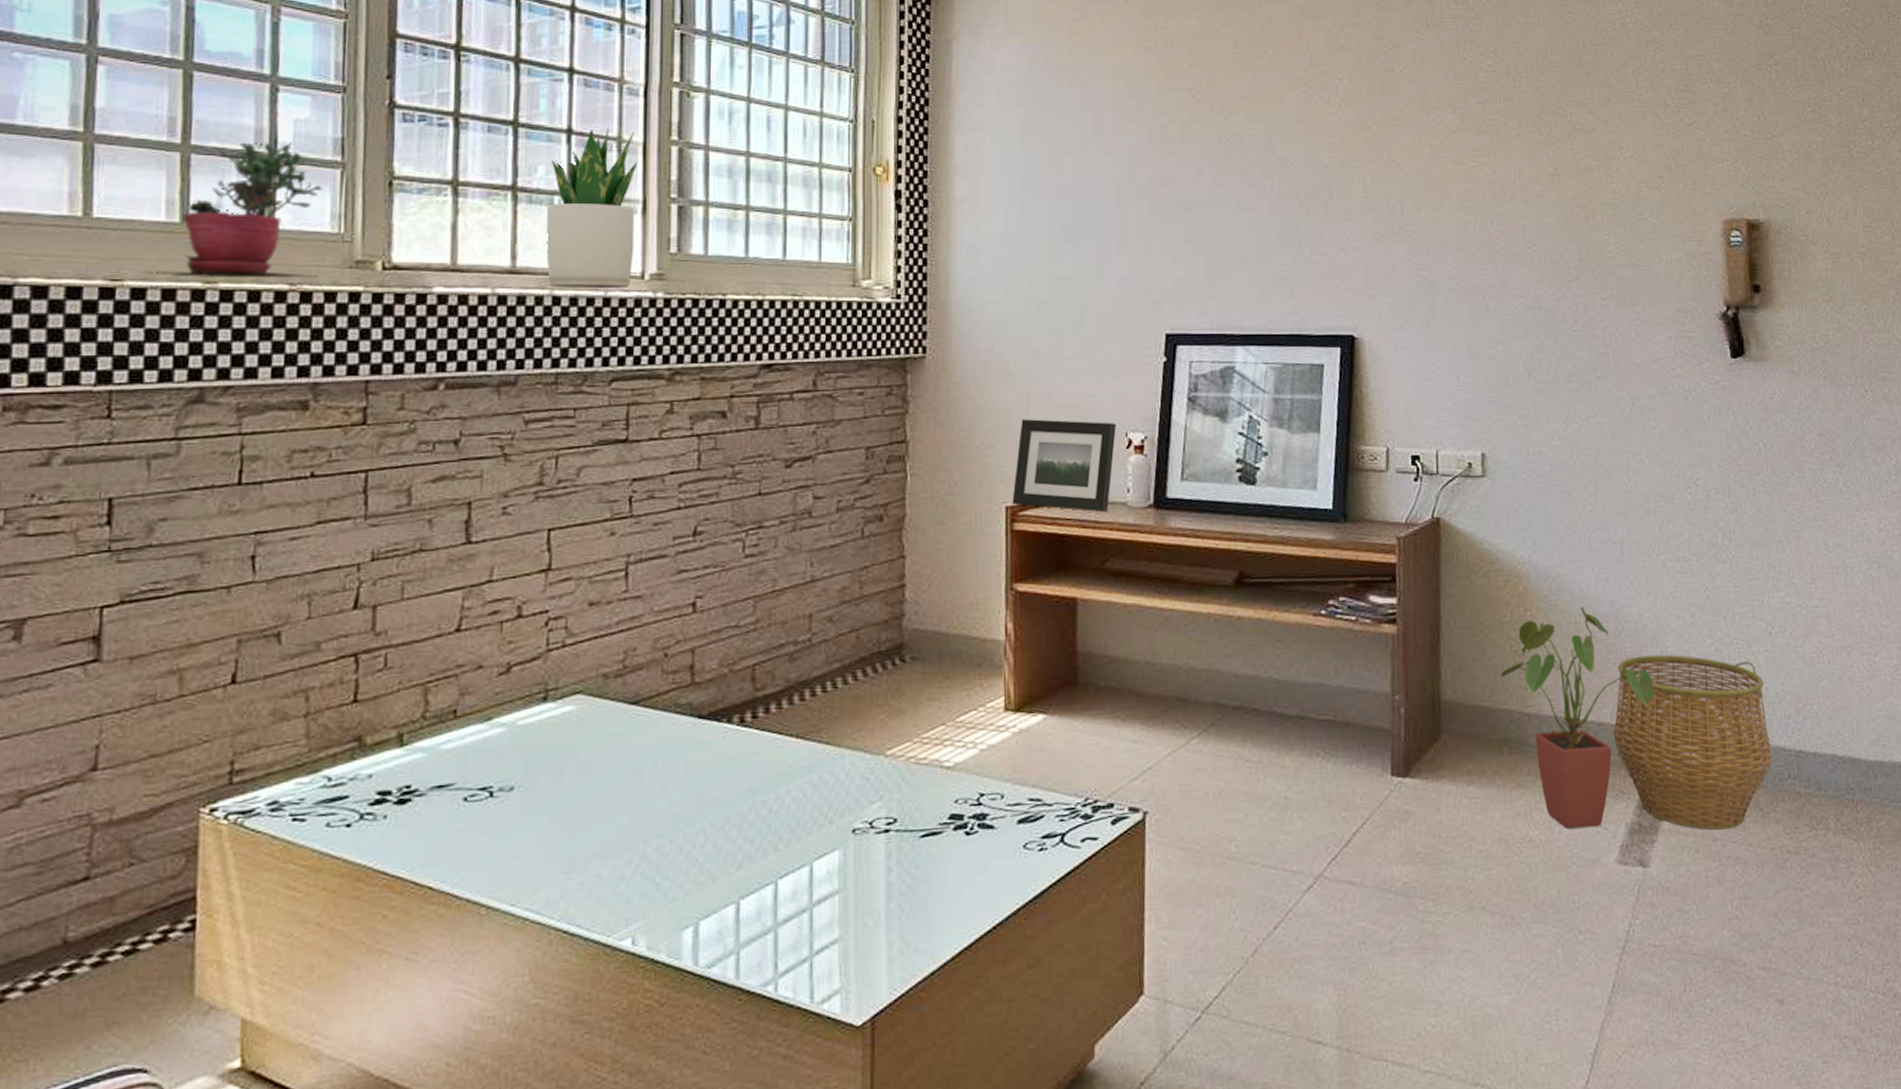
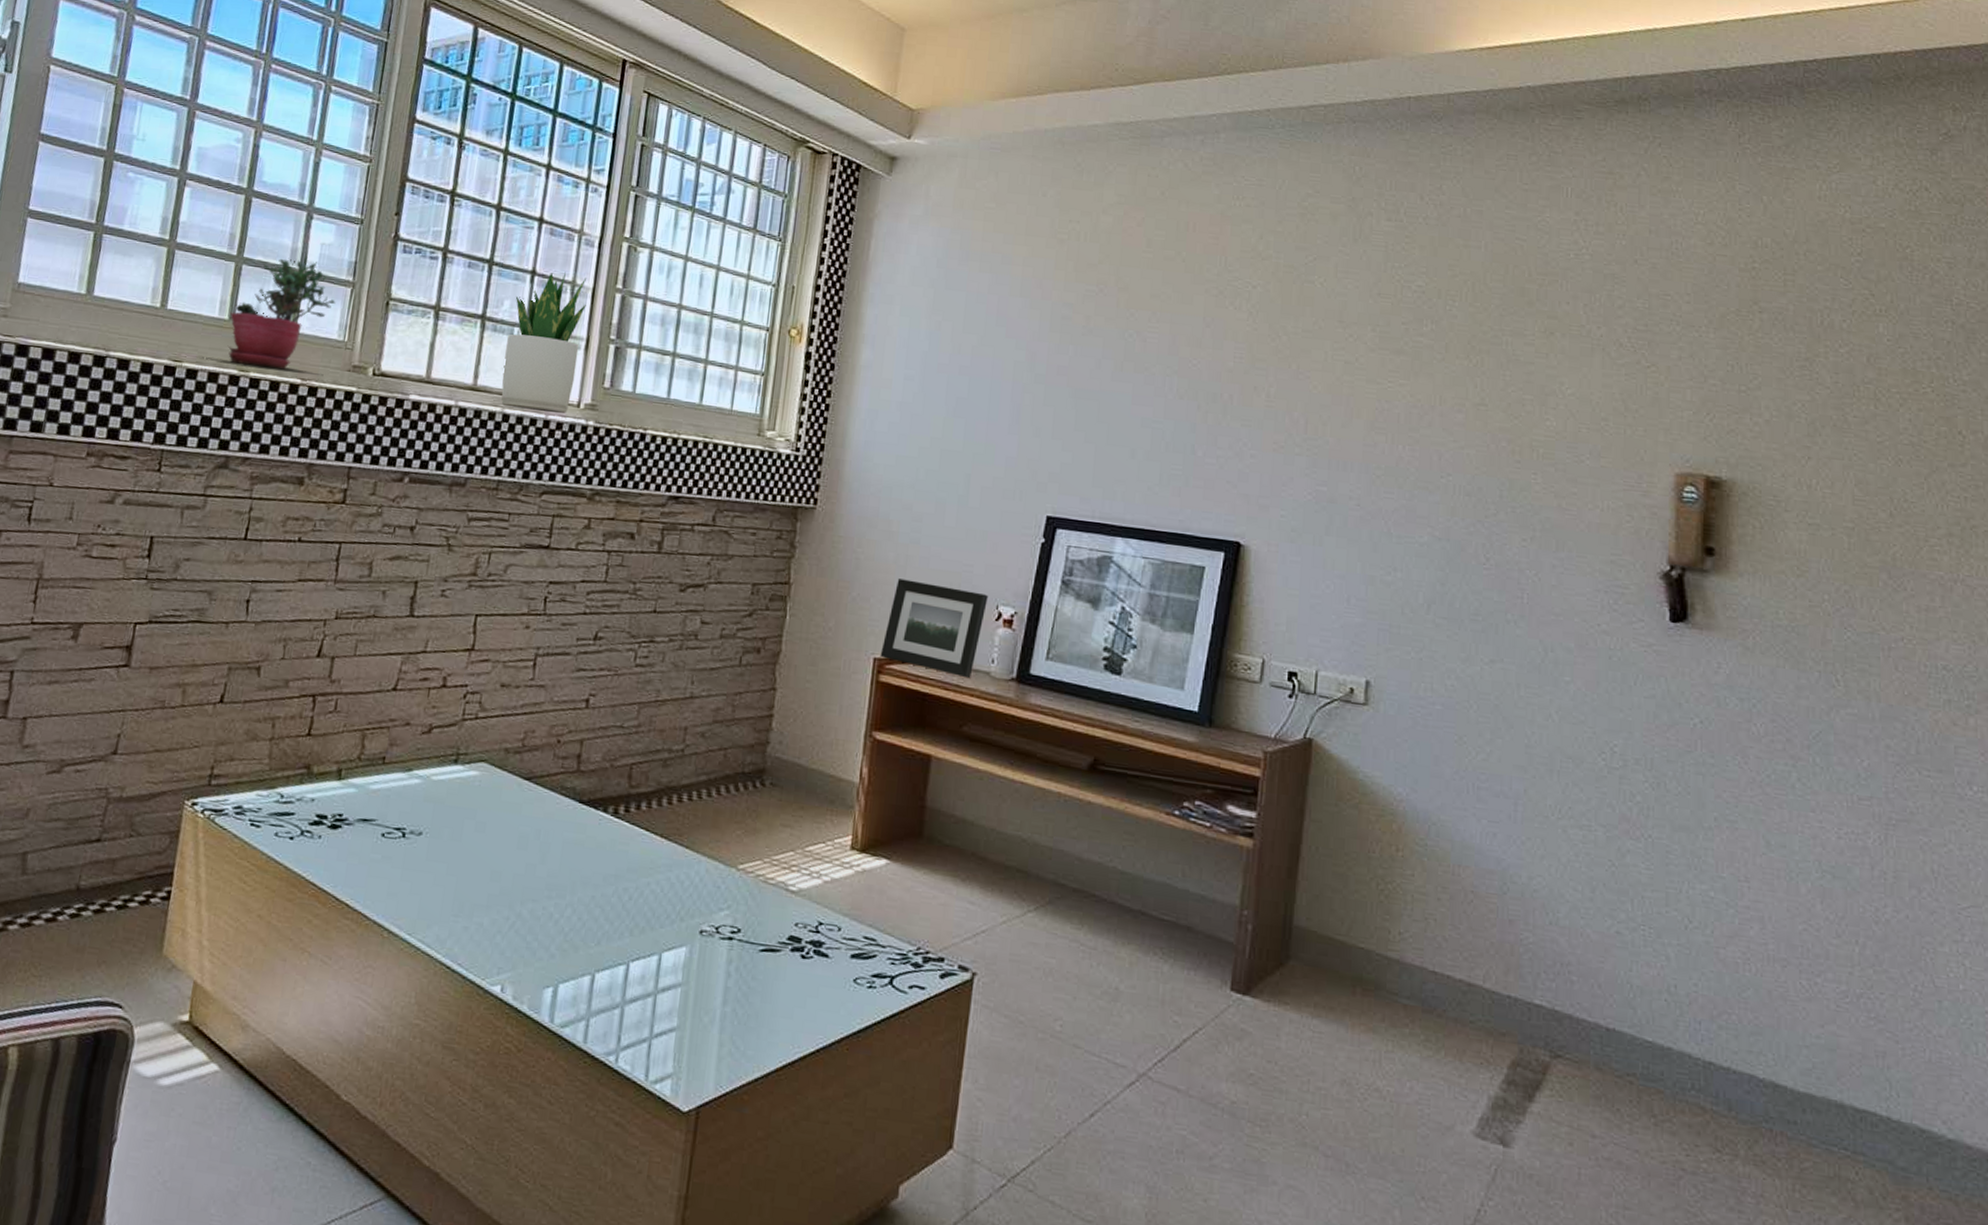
house plant: present [1501,606,1654,828] -> none [1363,857,1538,1091]
basket: present [1613,654,1773,830] -> none [1484,921,1675,1129]

